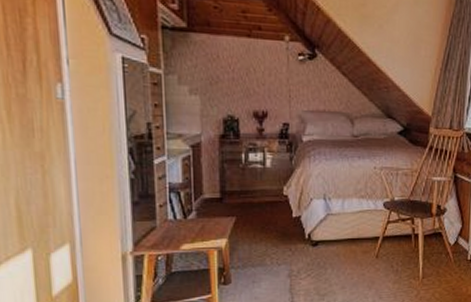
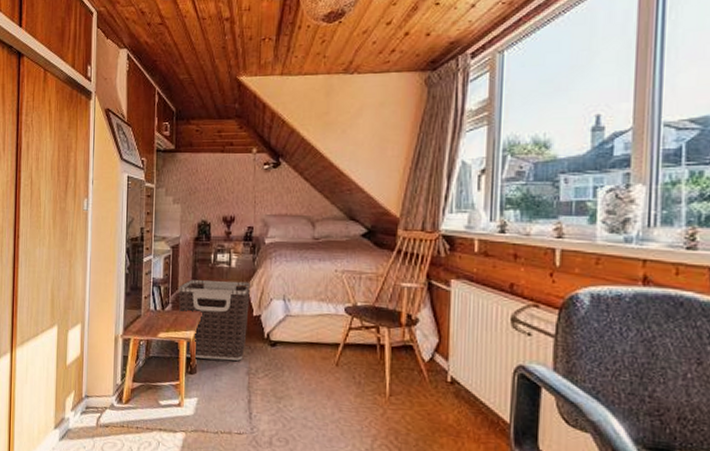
clothes hamper: none [203,182,288,267] -> present [178,280,250,361]

